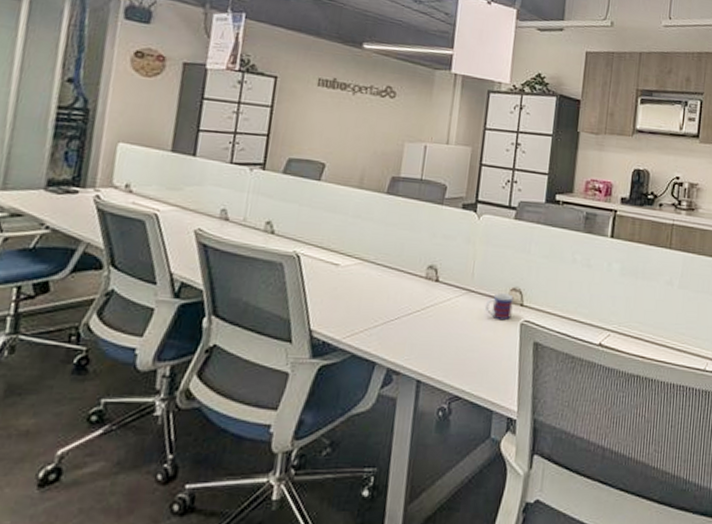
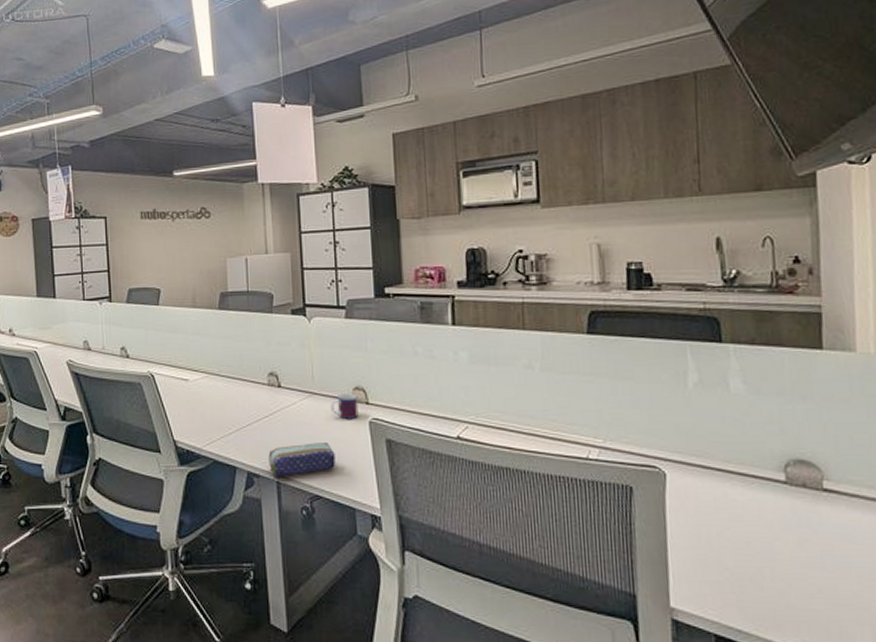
pencil case: none [411,341,482,375] -> present [268,443,335,477]

